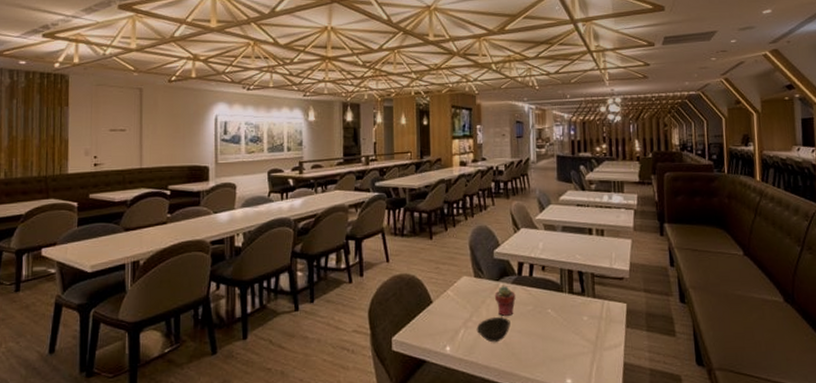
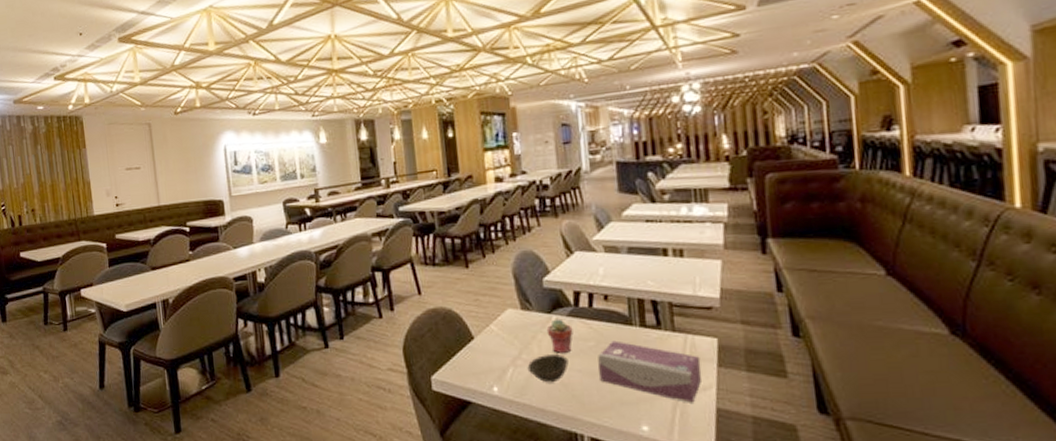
tissue box: none [534,305,614,360] -> present [598,340,702,405]

